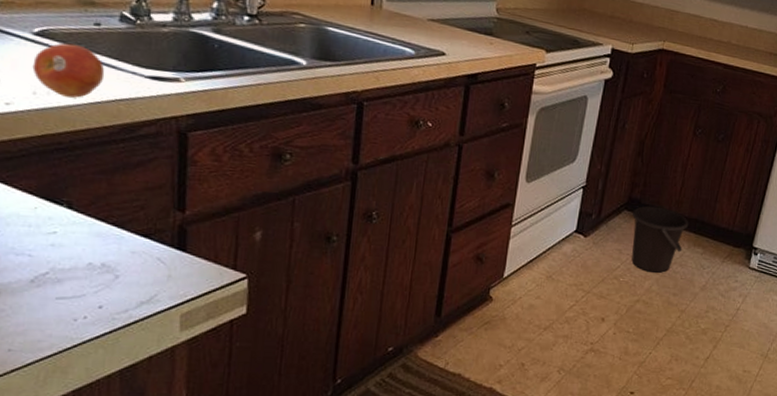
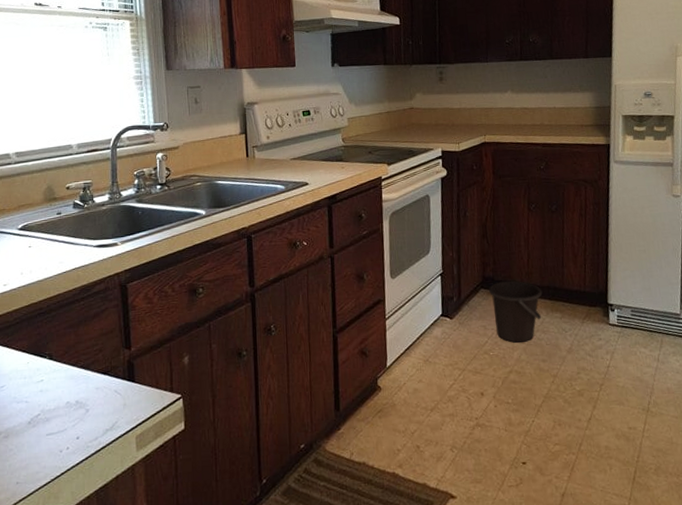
fruit: present [32,42,105,98] -> none [19,231,67,272]

